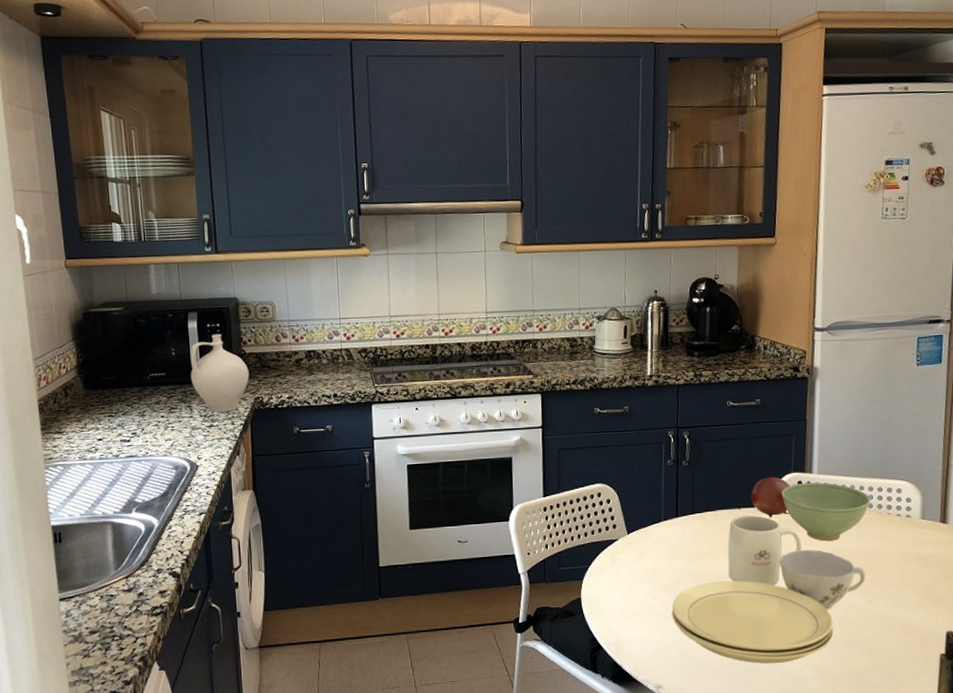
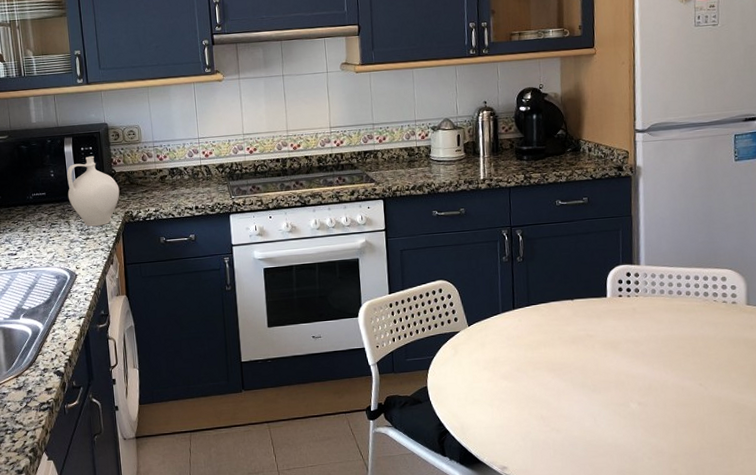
plate: present [671,580,833,664] -> none [512,367,667,445]
mug: present [727,514,802,585] -> none [562,305,634,371]
fruit: present [751,476,791,518] -> none [582,269,620,308]
teacup: present [779,549,865,610] -> none [612,336,696,393]
bowl: present [781,482,871,541] -> none [611,273,697,328]

